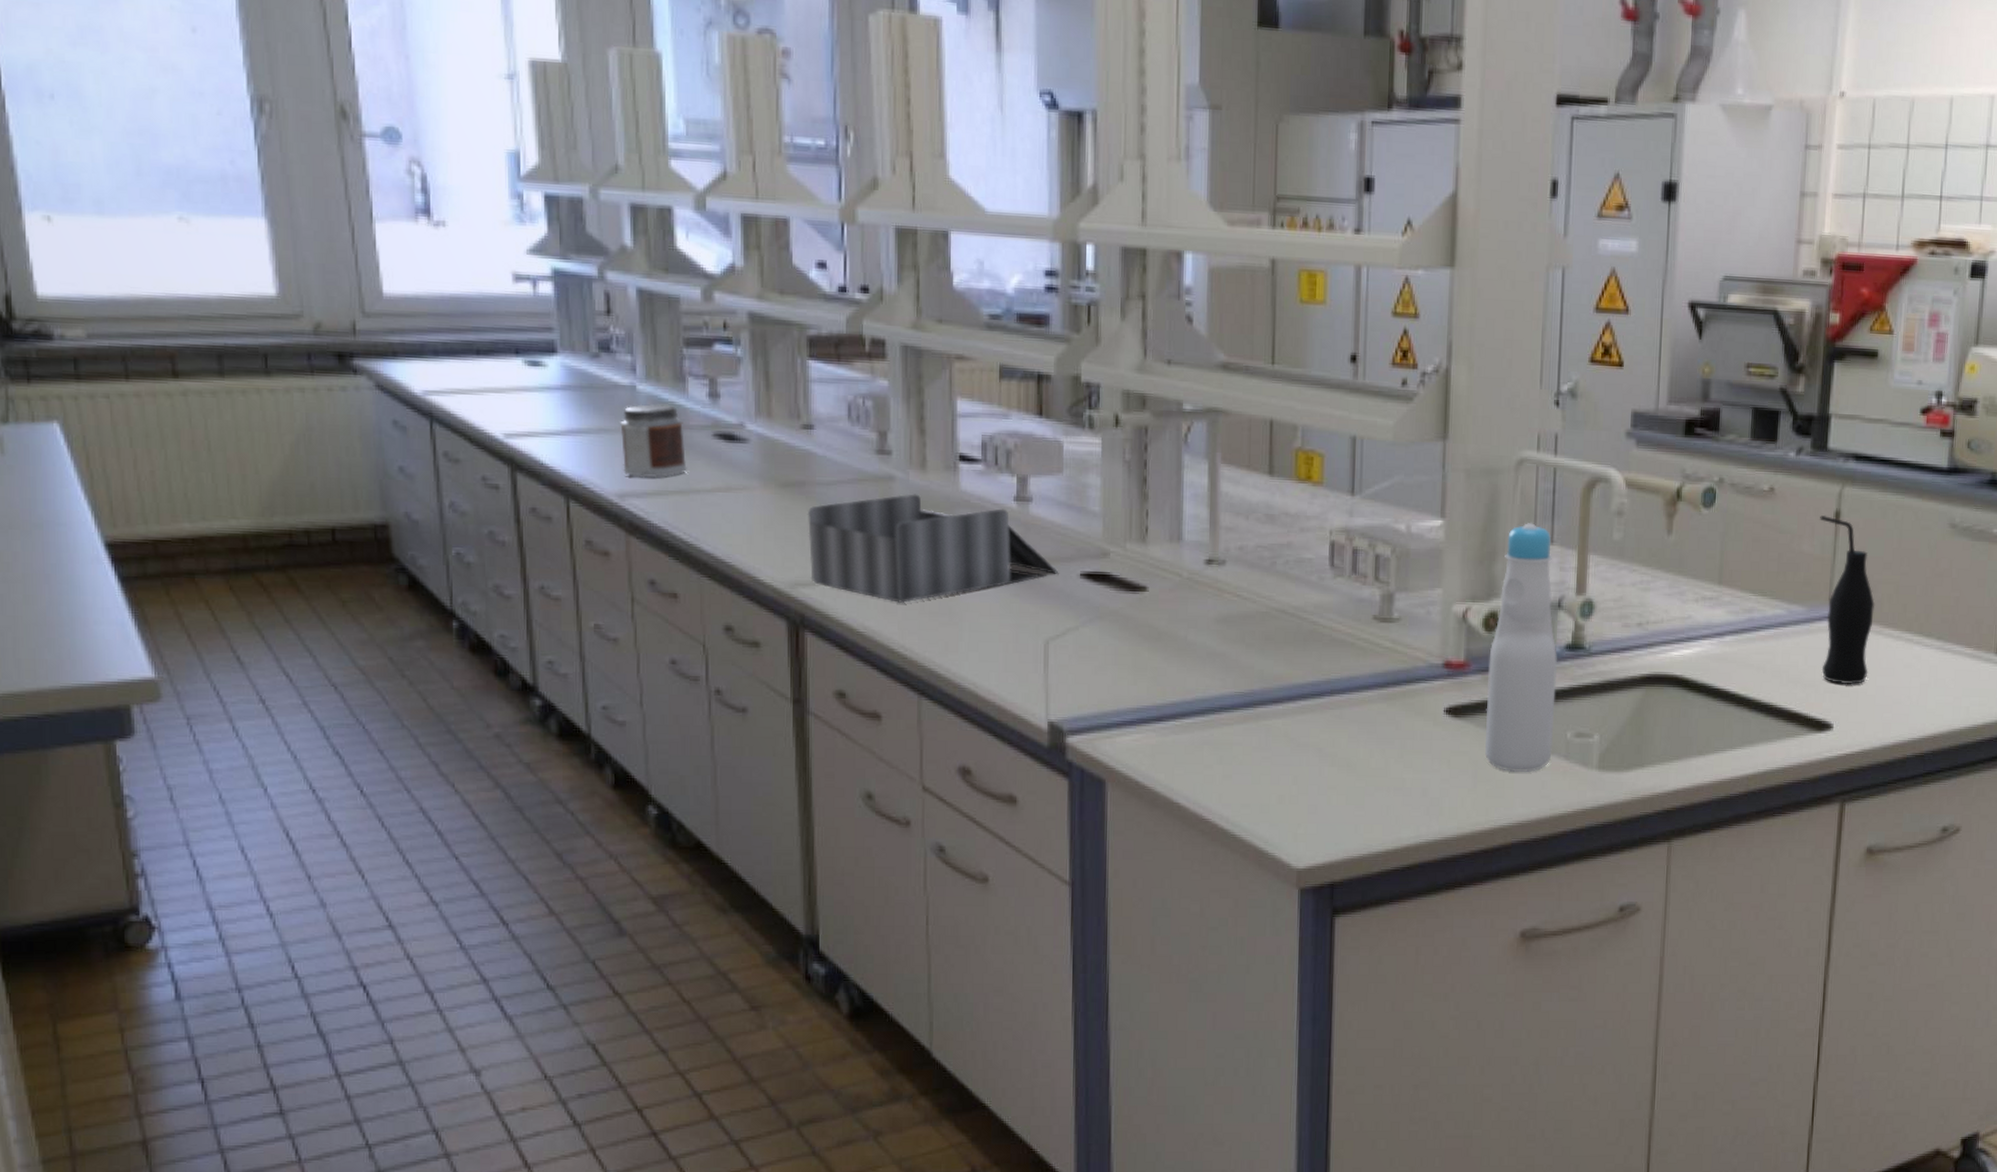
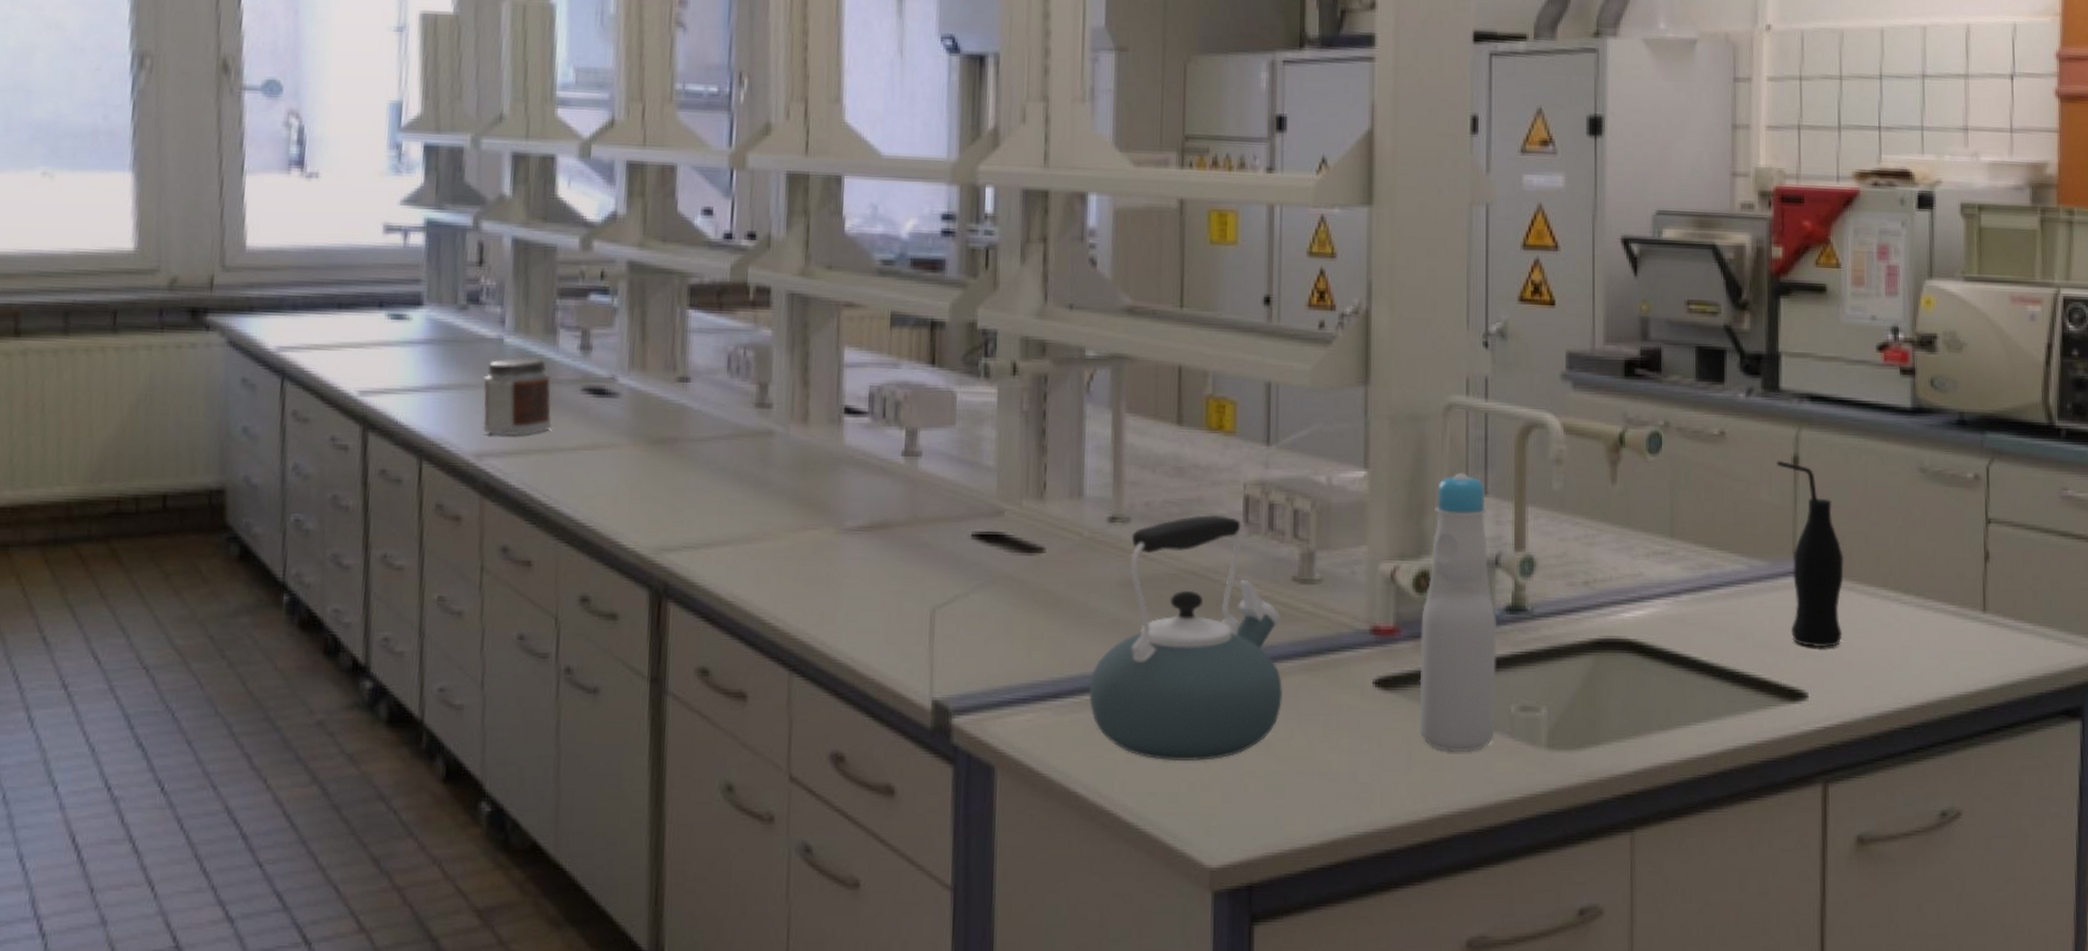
desk organizer: present [807,494,1059,604] -> none [677,449,948,570]
kettle: none [1189,559,1363,778] -> present [1089,515,1282,762]

